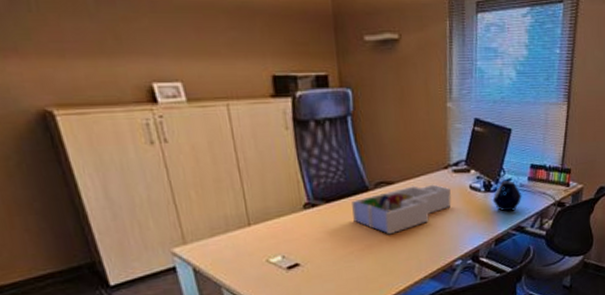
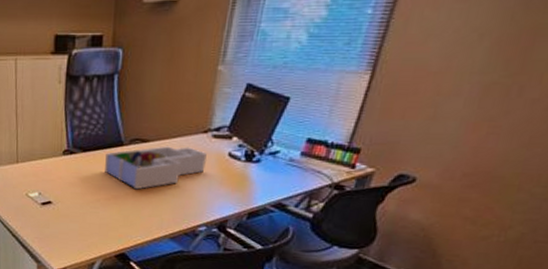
speaker: present [492,179,522,212] -> none [252,151,290,186]

